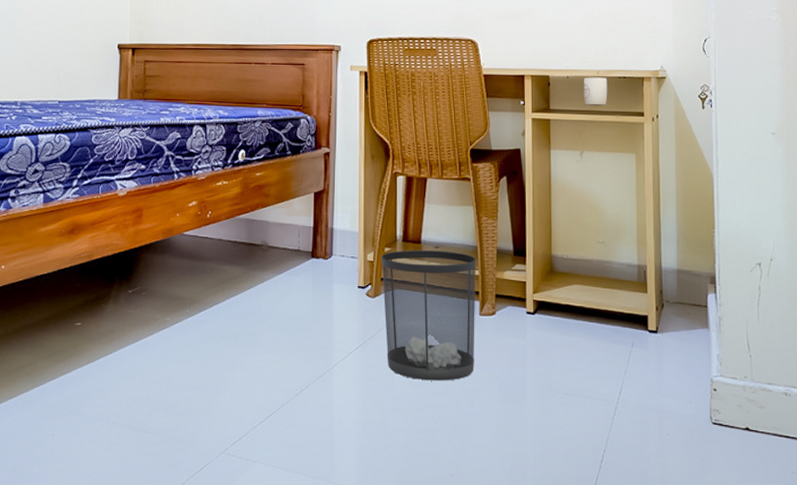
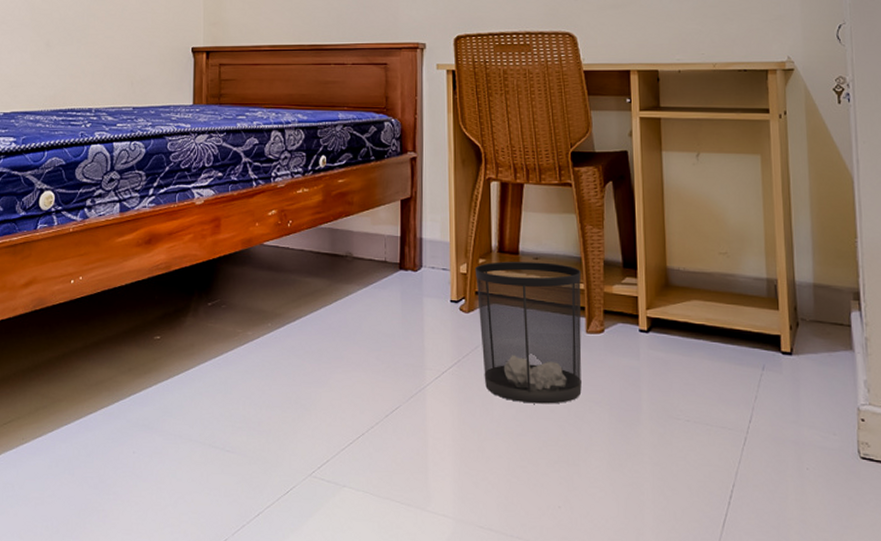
mug: present [583,77,608,106] -> none [697,71,727,102]

